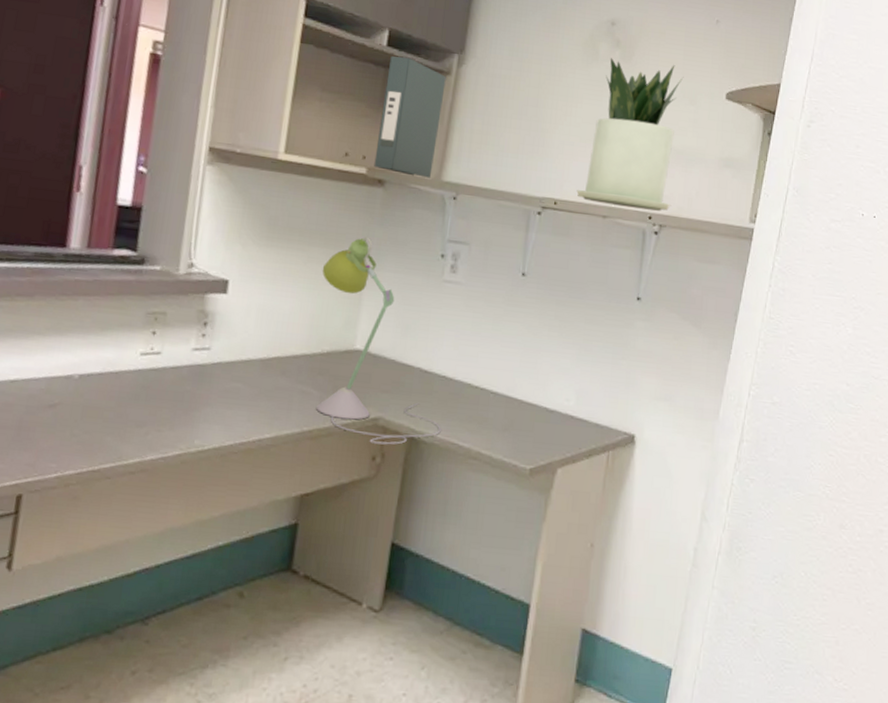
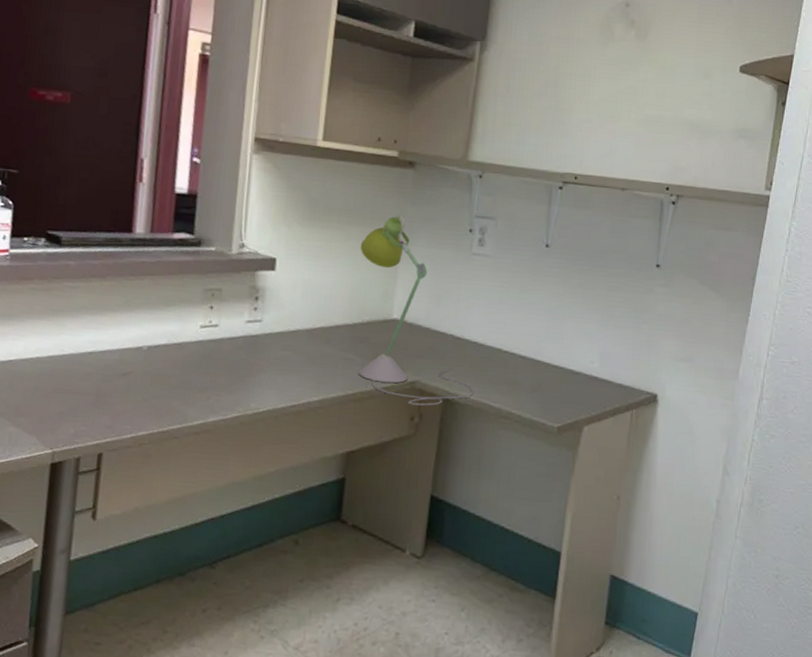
binder: present [374,56,446,178] -> none [404,46,470,159]
planter: present [576,58,684,212] -> none [596,38,698,183]

